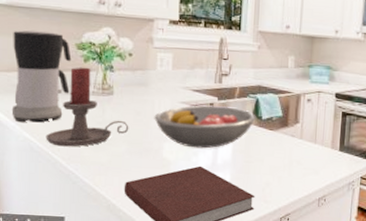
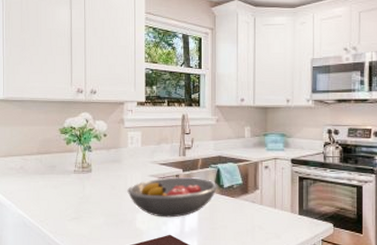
coffee maker: present [11,30,72,123] -> none [8,119,56,201]
candle holder: present [45,67,129,147] -> none [36,149,106,221]

